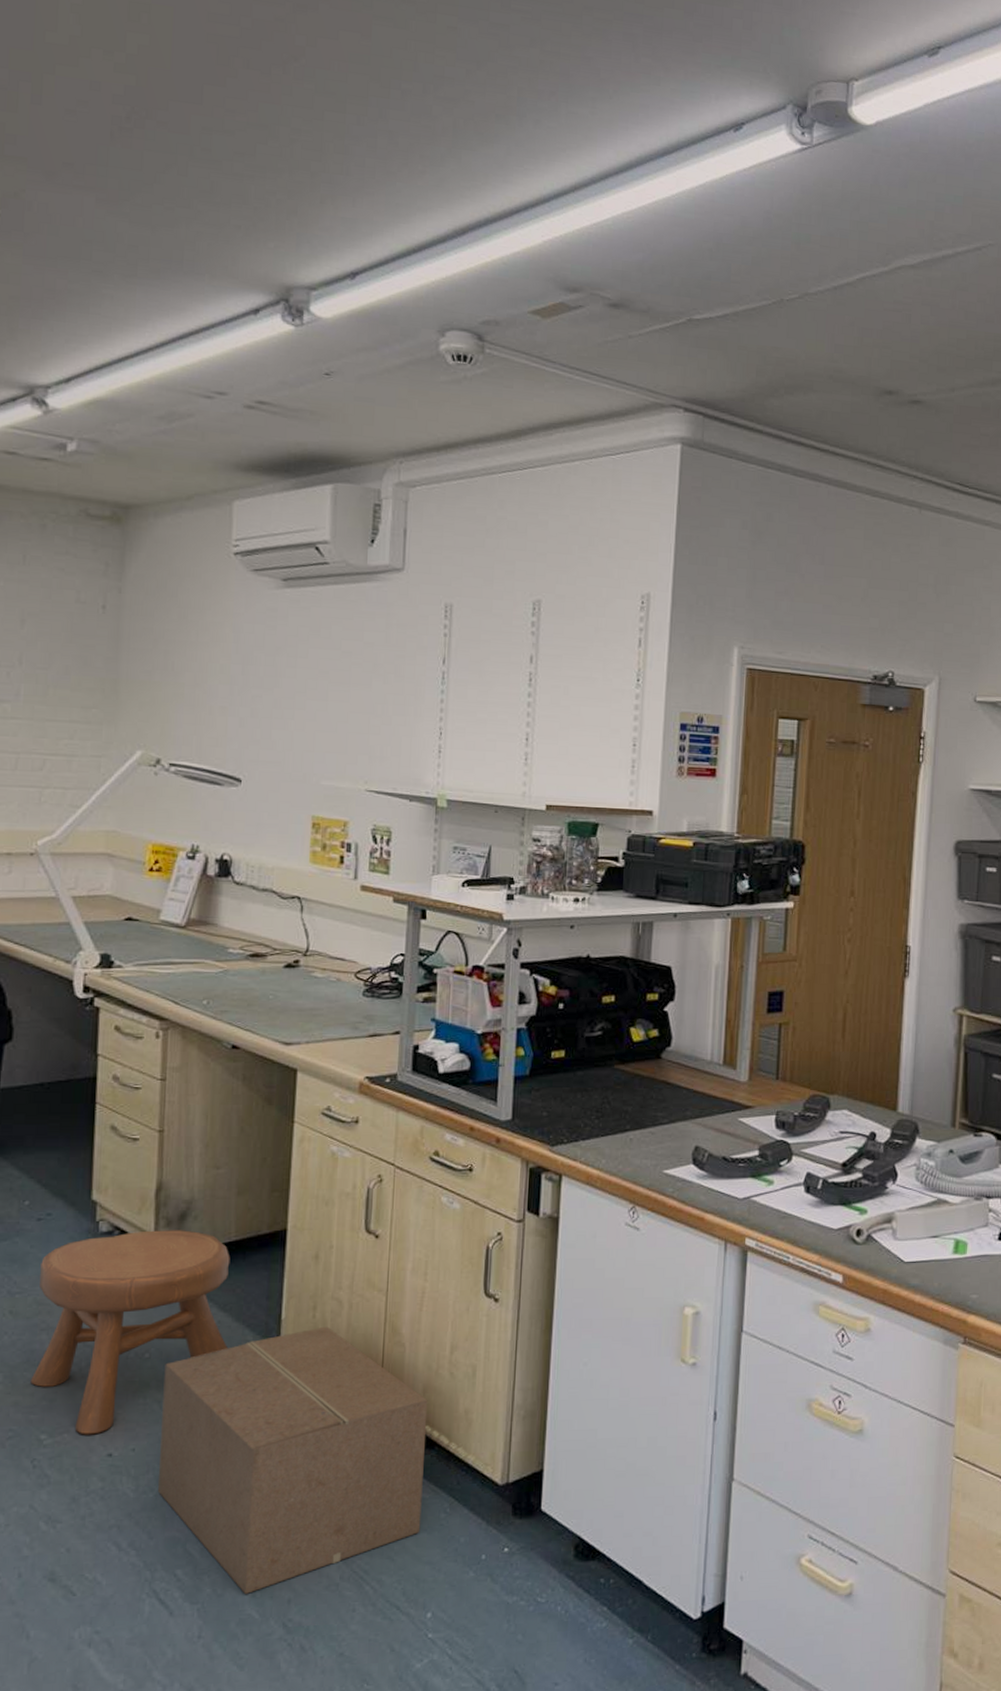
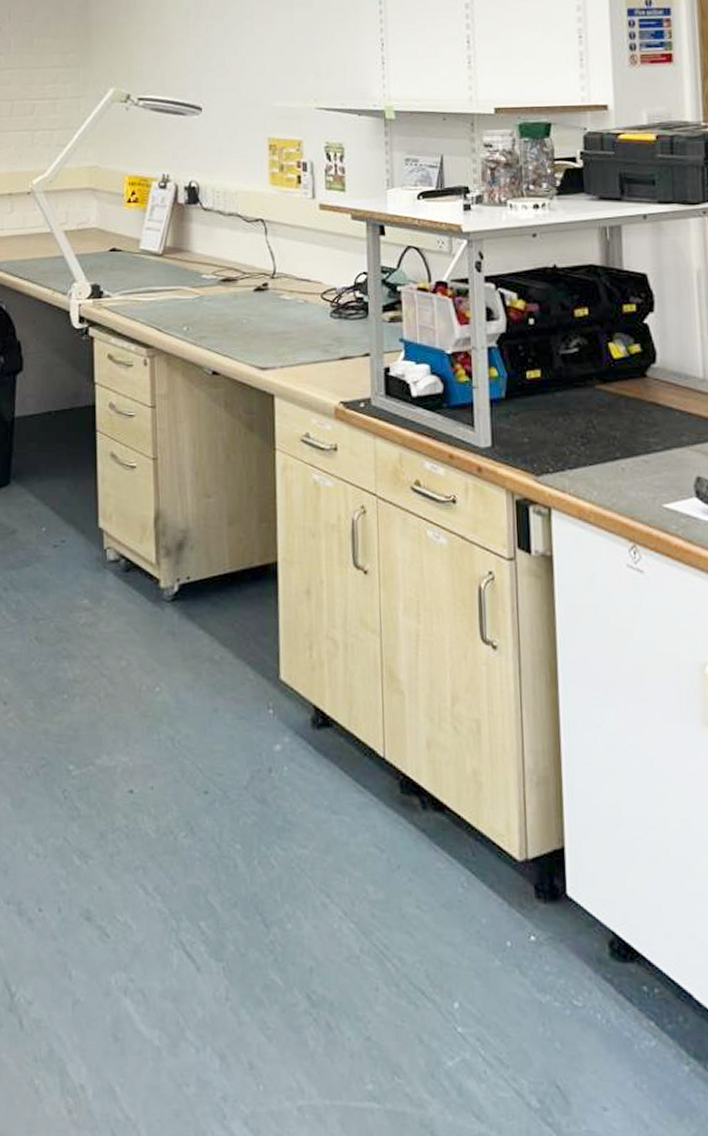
stool: present [30,1230,230,1435] -> none [57,560,232,769]
cardboard box: present [157,1326,428,1594] -> none [174,668,439,957]

